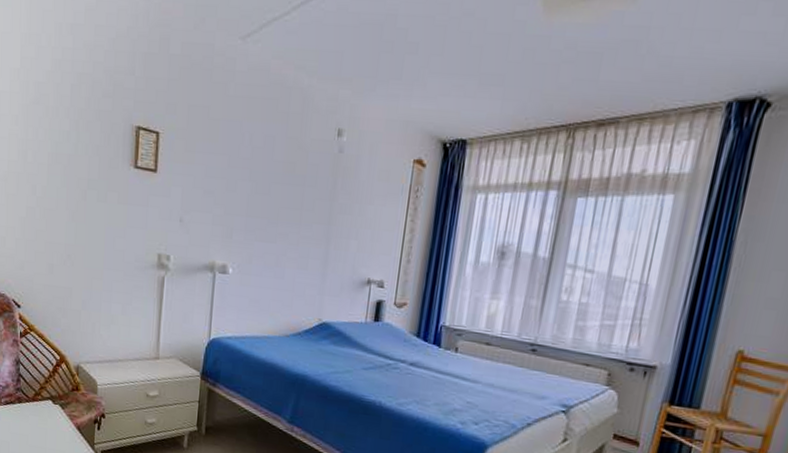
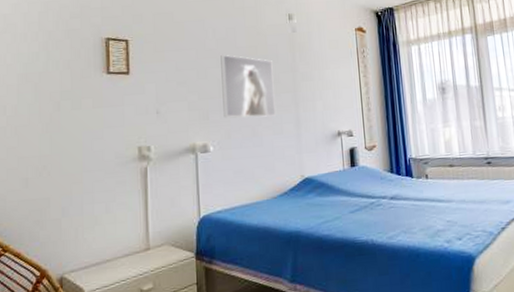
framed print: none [248,166,310,248] -> present [220,54,276,119]

